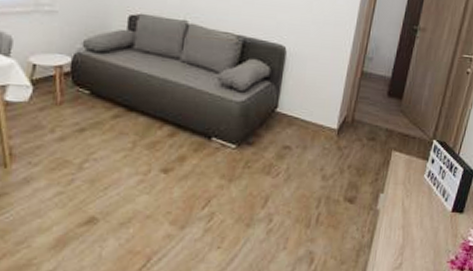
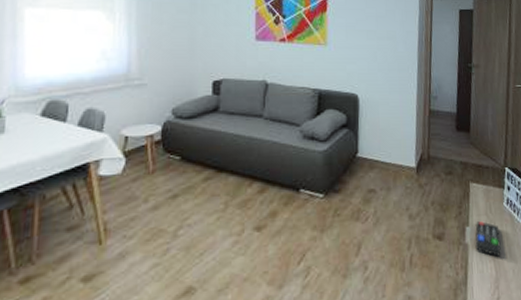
remote control: none [386,190,415,225] -> present [475,221,501,257]

